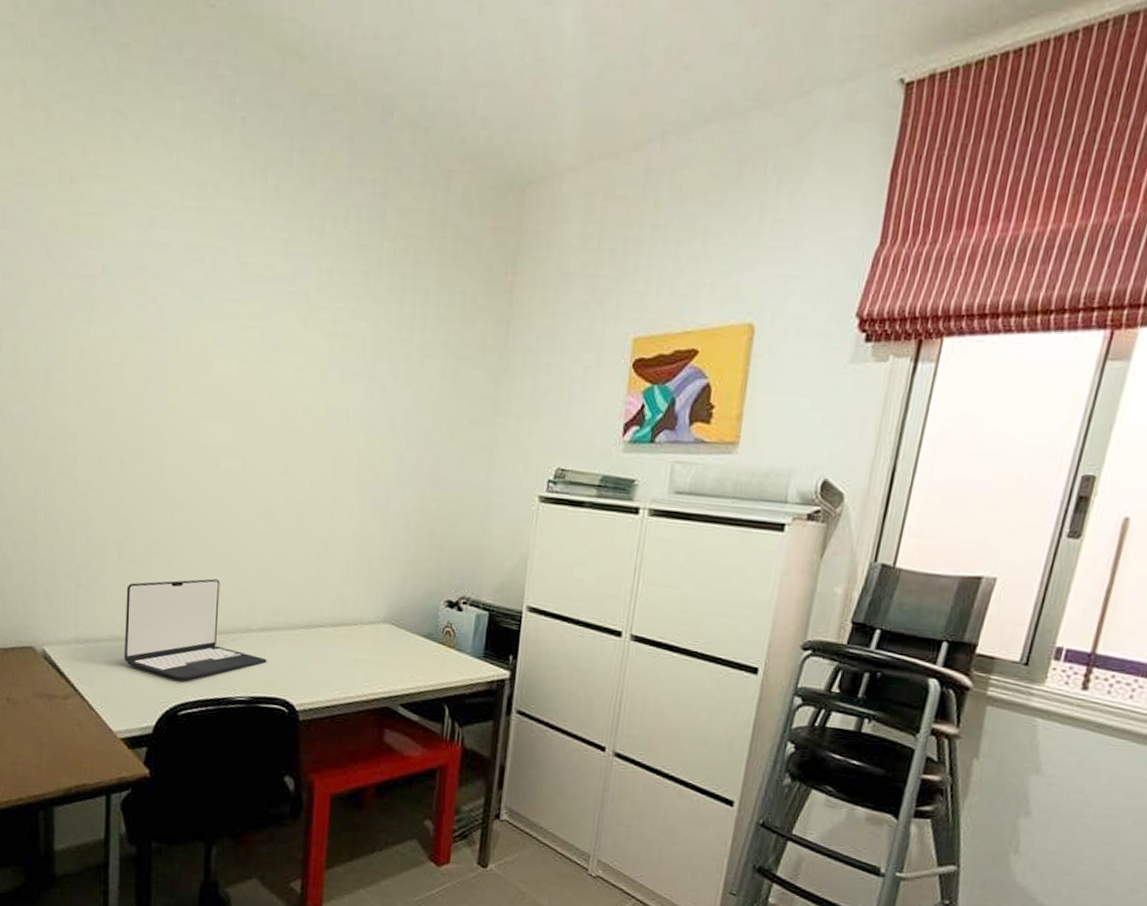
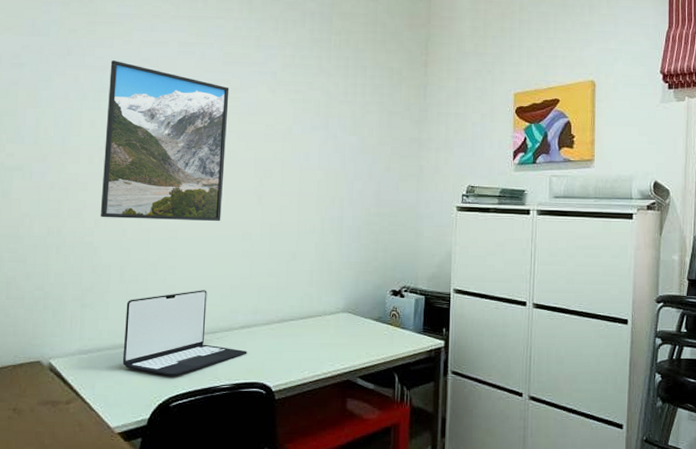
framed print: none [93,268,248,493] -> present [100,60,229,221]

